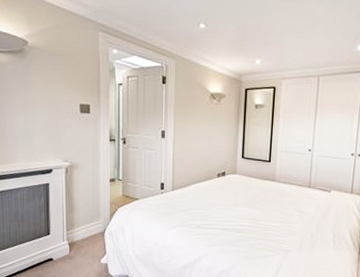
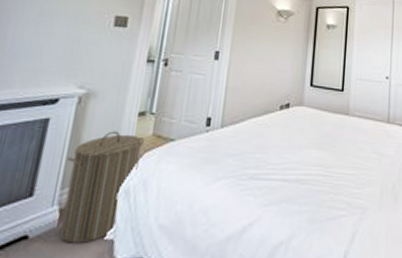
laundry hamper: none [66,192,118,265] -> present [59,131,145,243]

